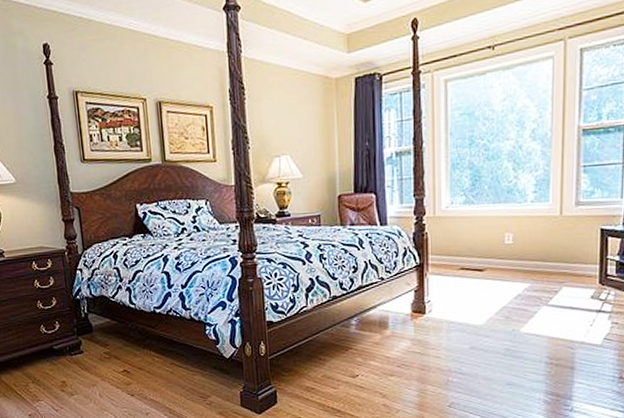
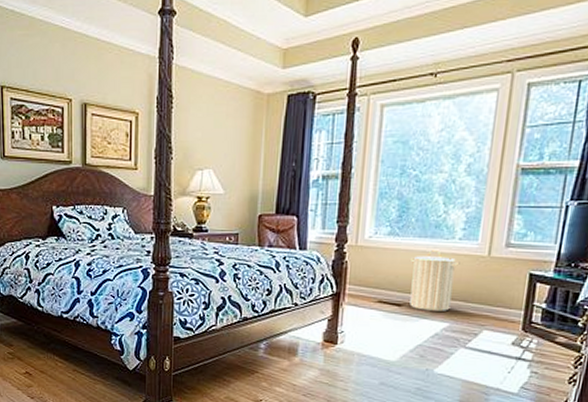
laundry hamper: none [488,214,534,273] -> present [410,250,460,311]

